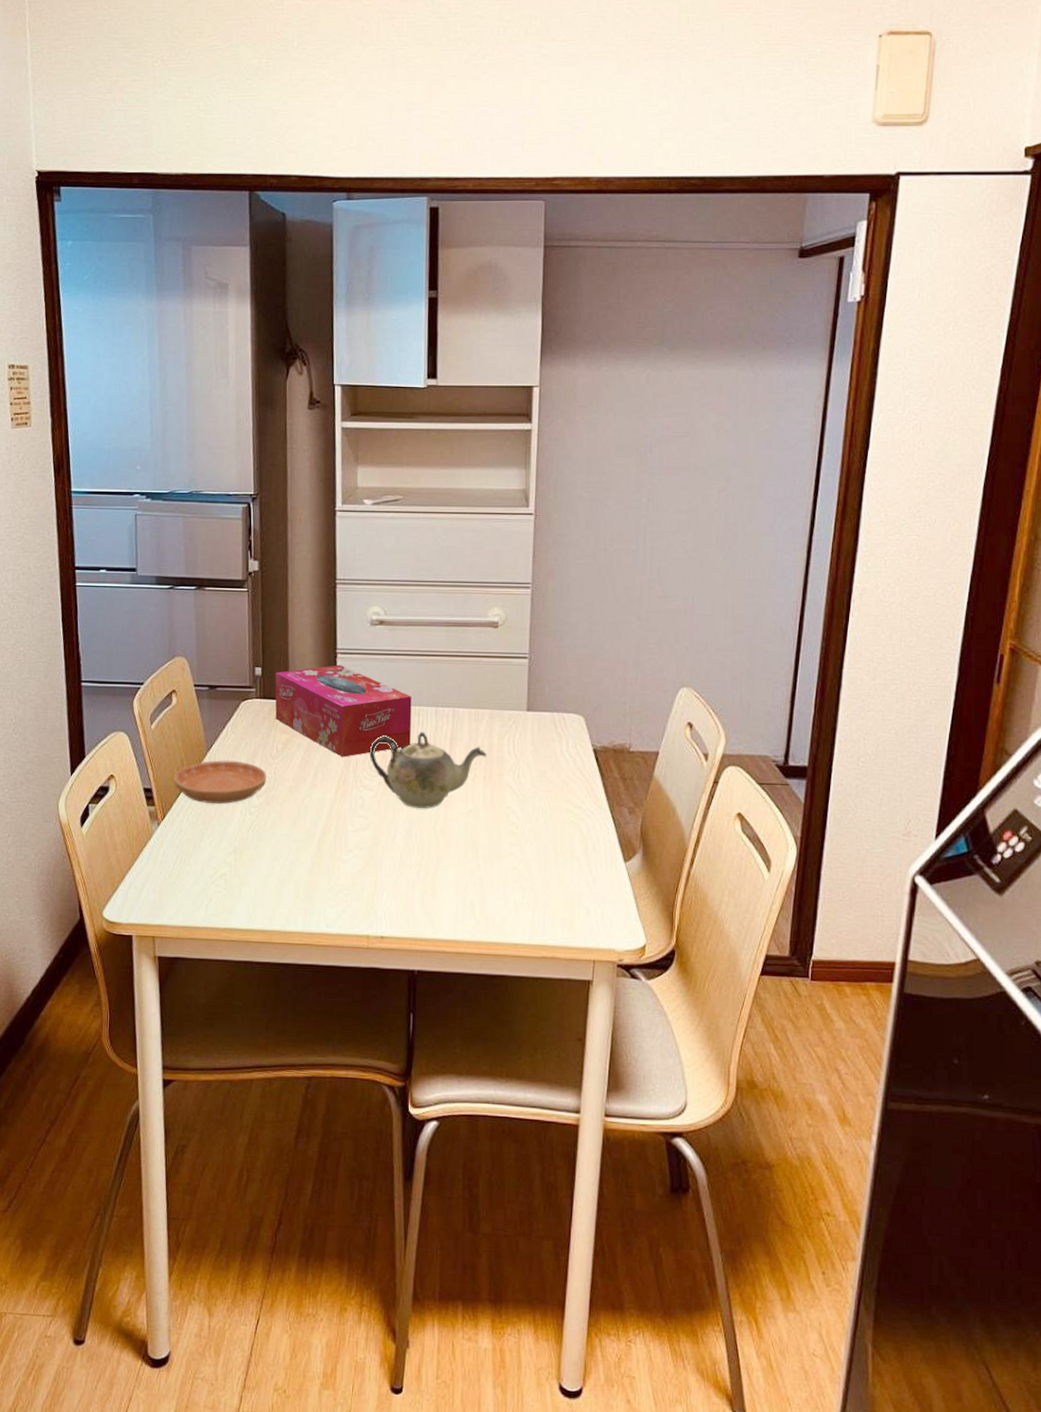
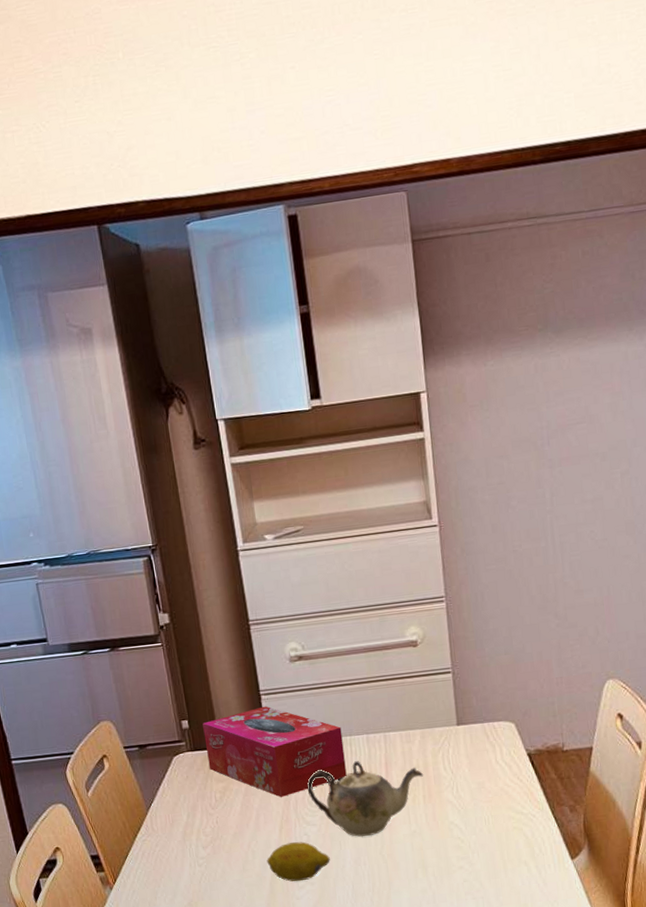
saucer: present [173,760,267,804] -> none [118,815,210,862]
fruit: none [318,804,382,845] -> present [266,842,330,882]

